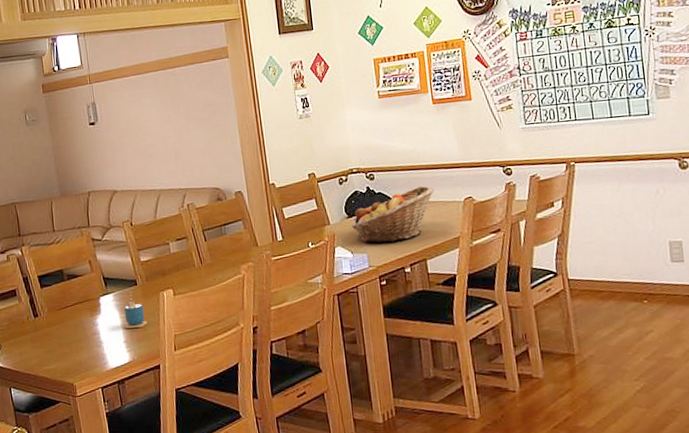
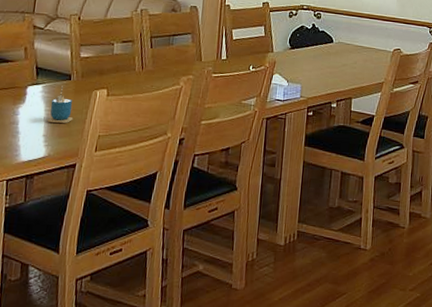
fruit basket: present [351,186,435,243] -> none [292,32,371,78]

